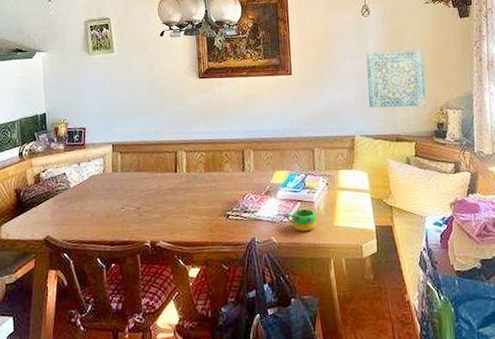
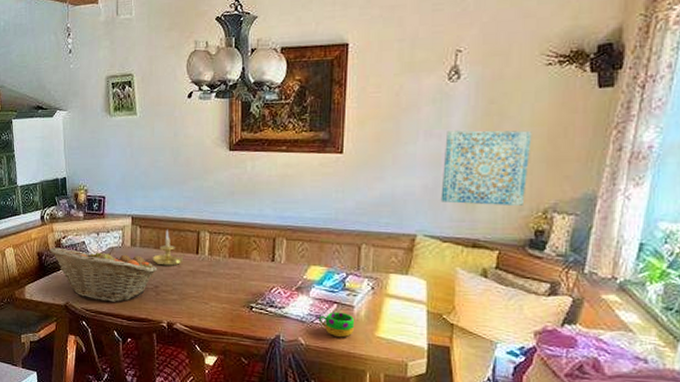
fruit basket: none [28,176,138,231] -> present [49,247,157,302]
candle holder: none [133,152,165,187] -> present [152,229,185,266]

